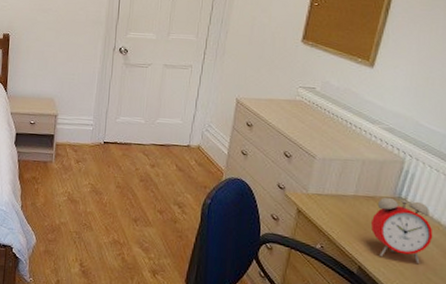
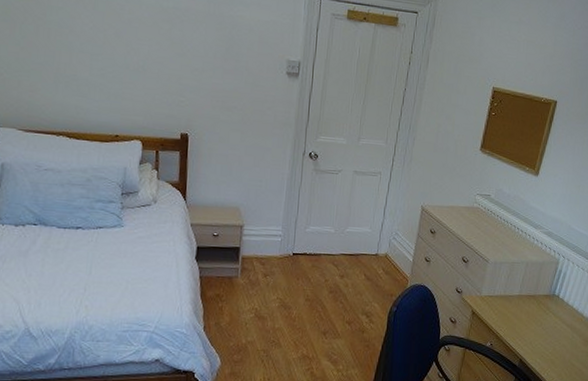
alarm clock: present [370,197,433,263] -> none [530,295,578,352]

